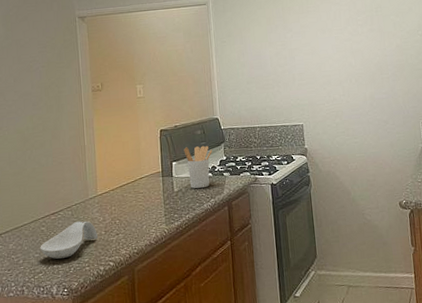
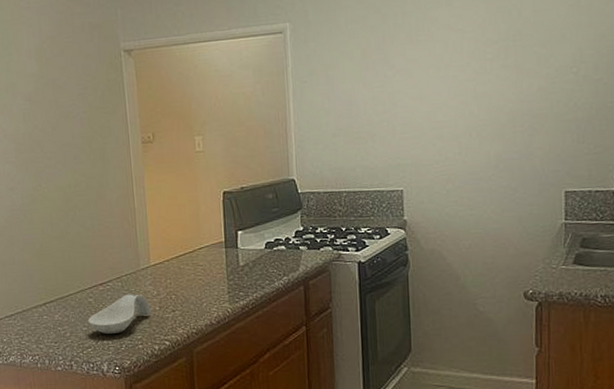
utensil holder: present [184,145,213,189] -> none [251,212,287,263]

